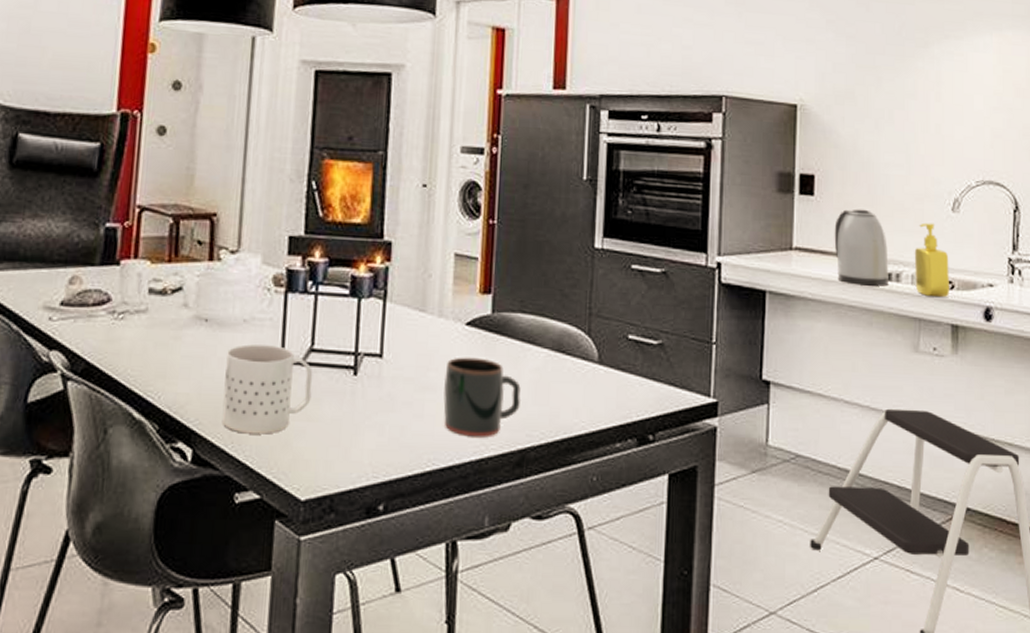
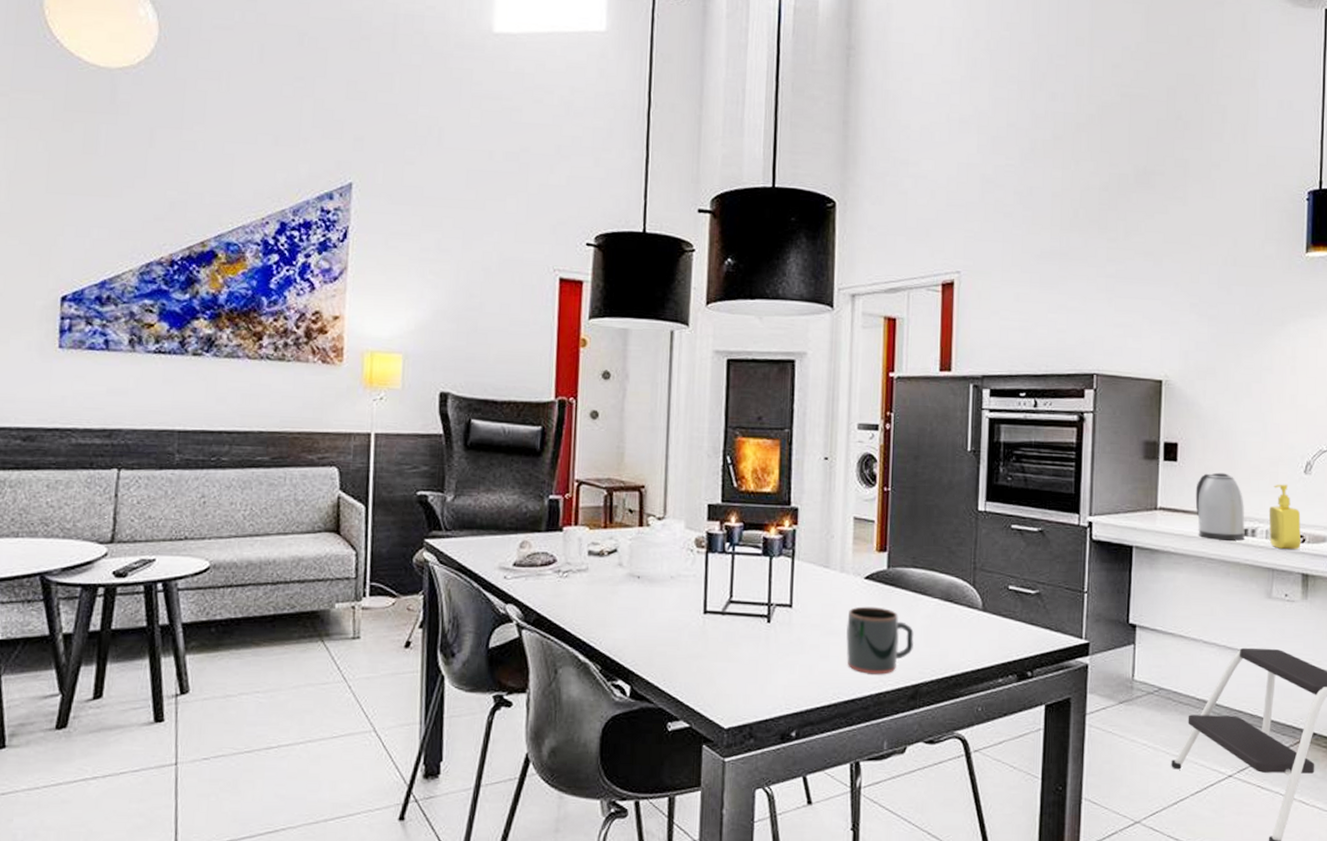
mug: present [222,344,313,435] -> none [654,597,732,673]

